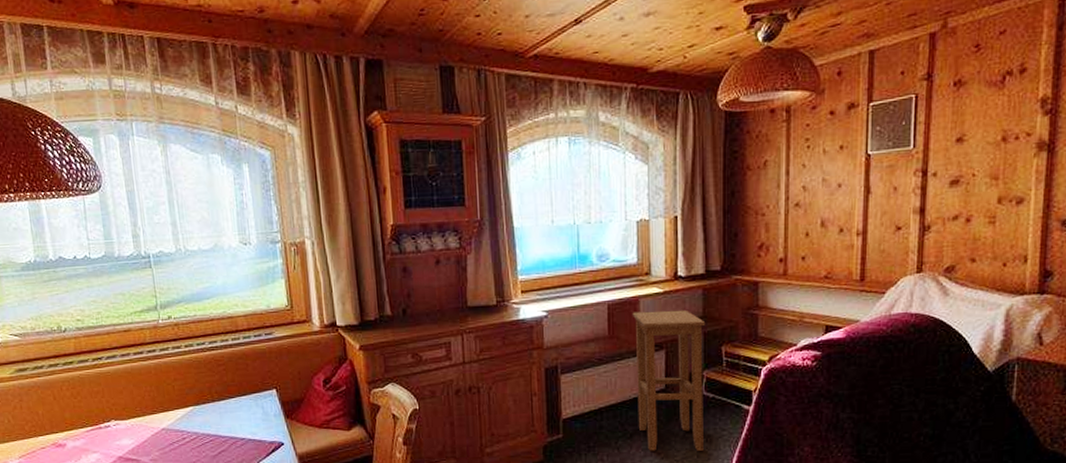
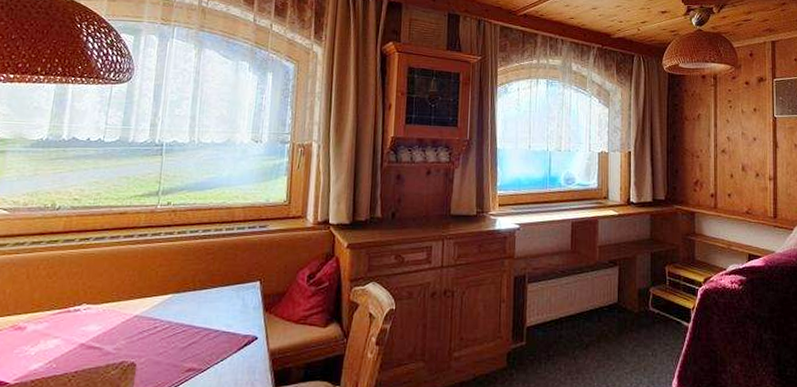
stool: present [632,309,706,451] -> none [591,230,652,364]

